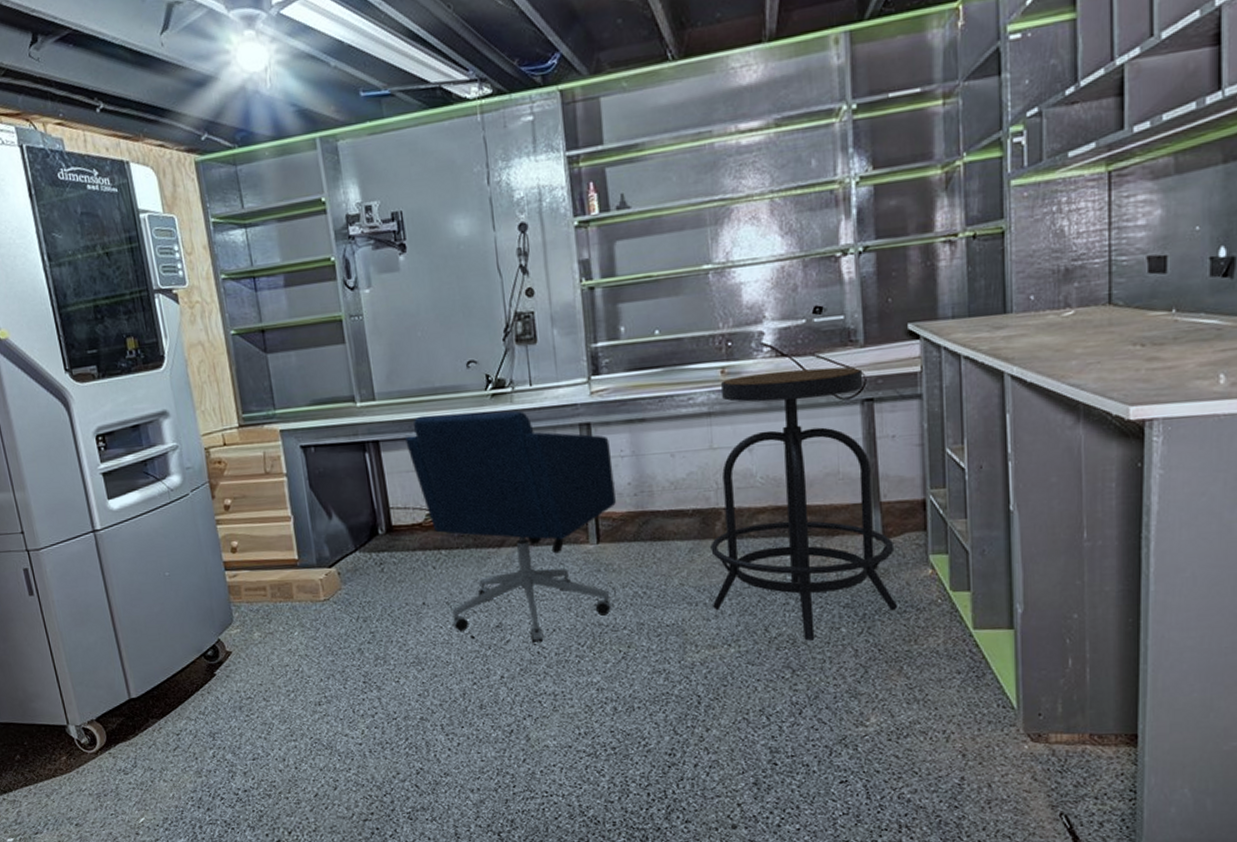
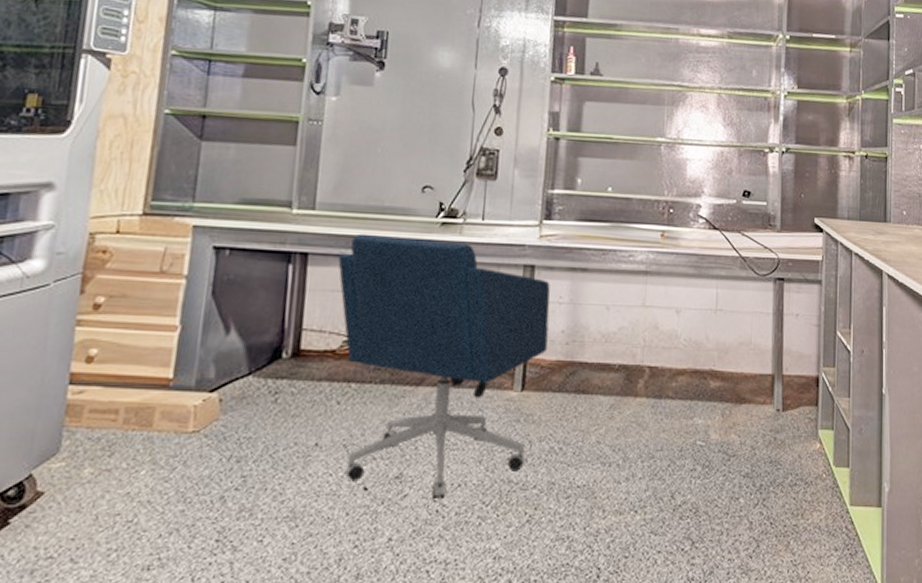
bar stool: present [710,367,899,641] -> none [624,241,791,510]

